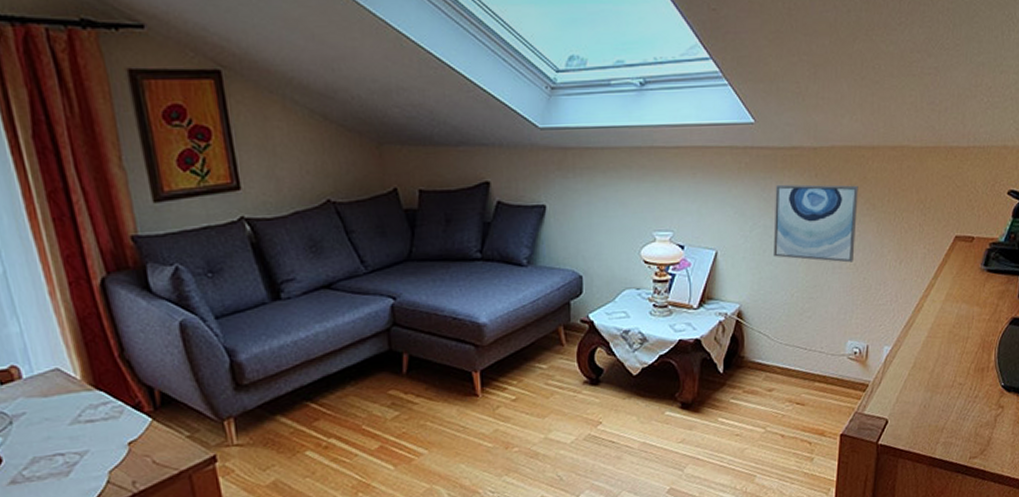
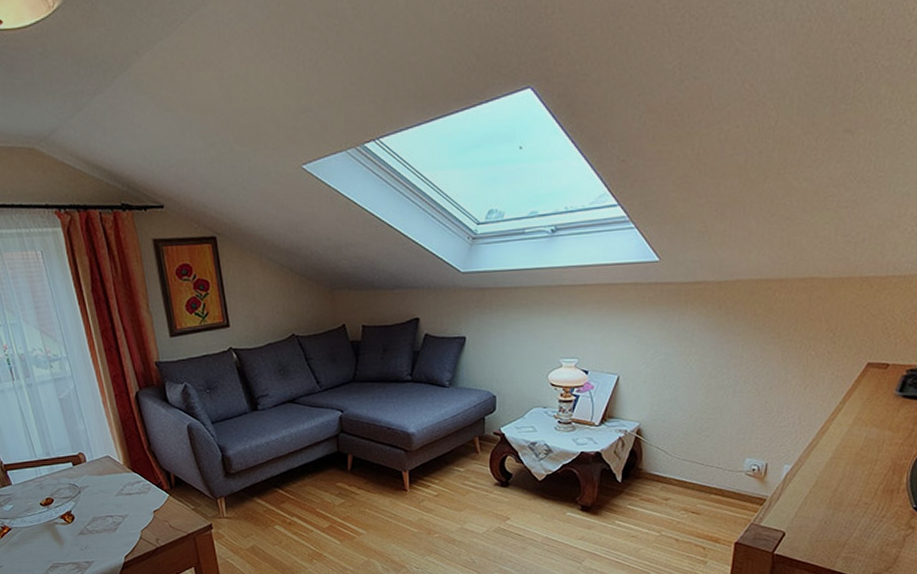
wall art: present [774,184,859,263] -> none [674,315,764,387]

